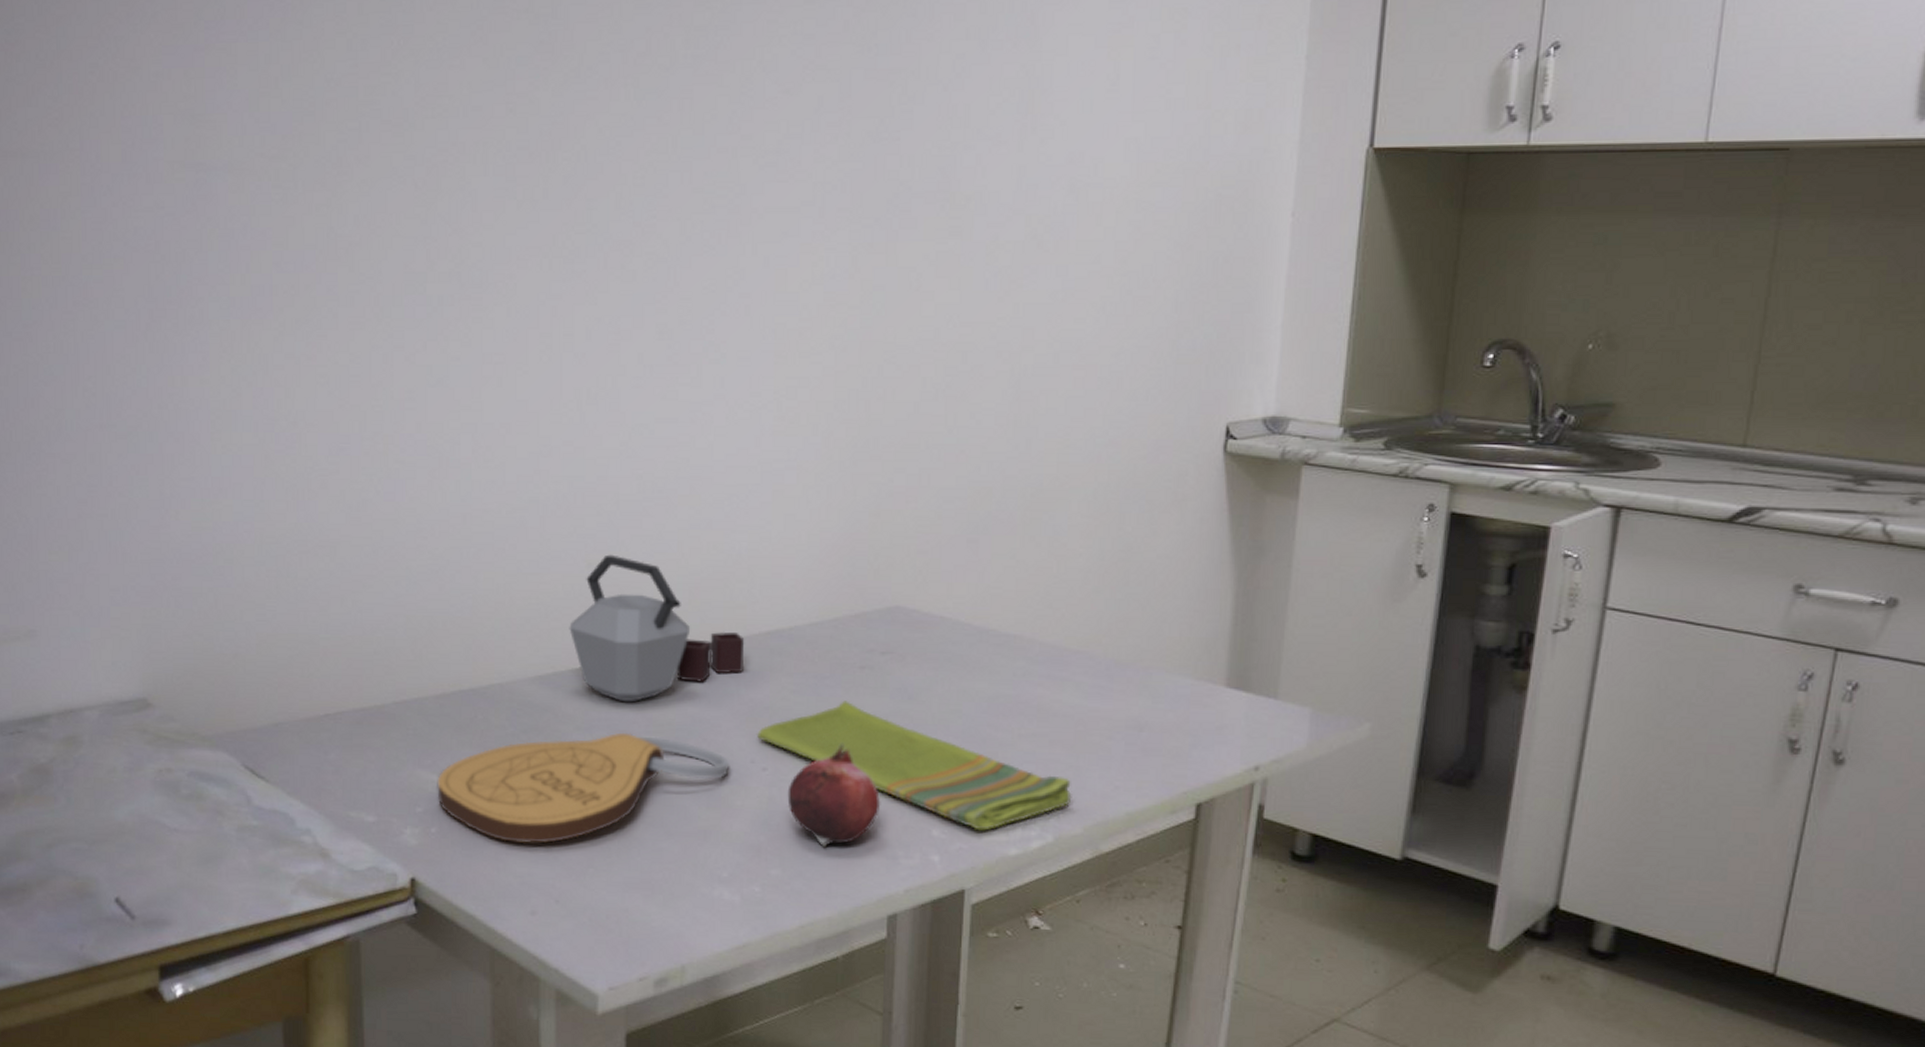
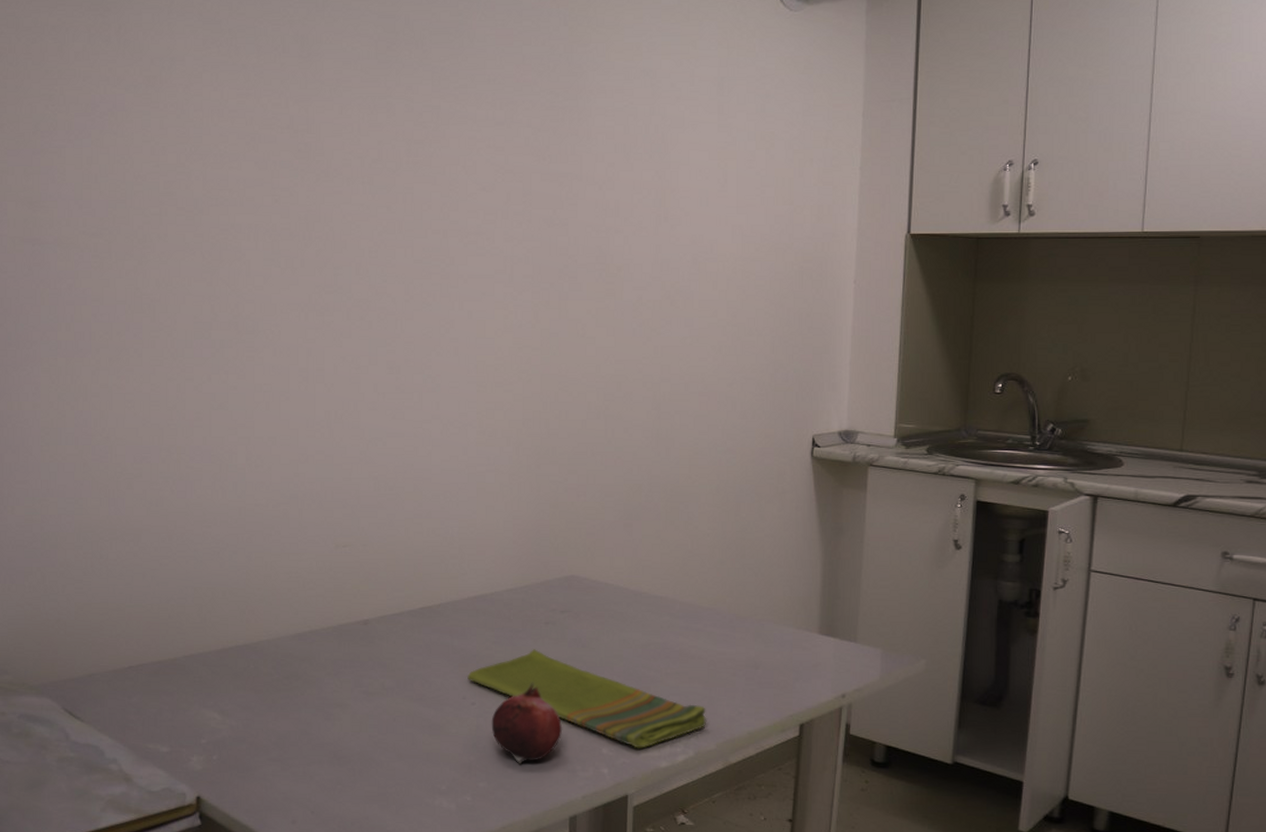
cutting board: present [437,732,729,843] -> none [218,677,446,766]
kettle: present [569,554,745,701] -> none [321,538,457,652]

